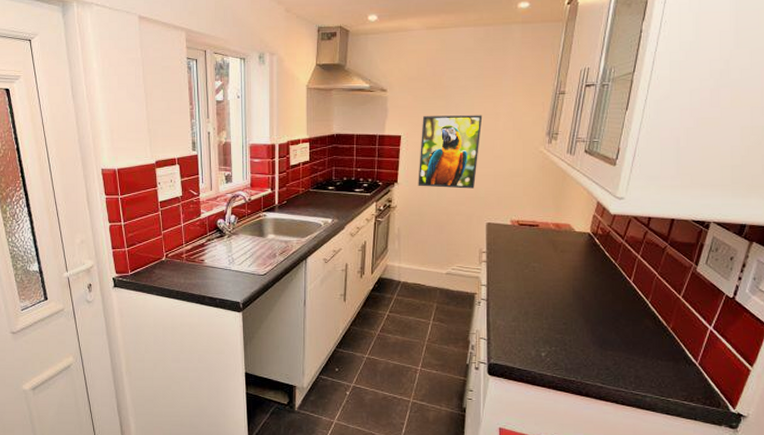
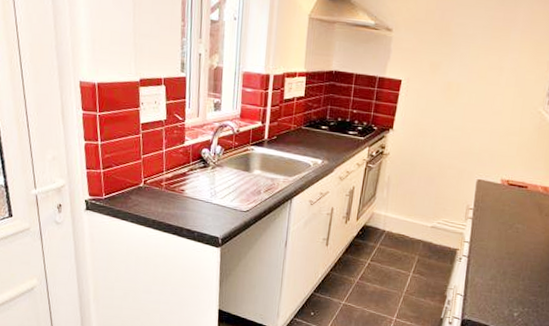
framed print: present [418,115,483,189] -> none [413,62,487,143]

